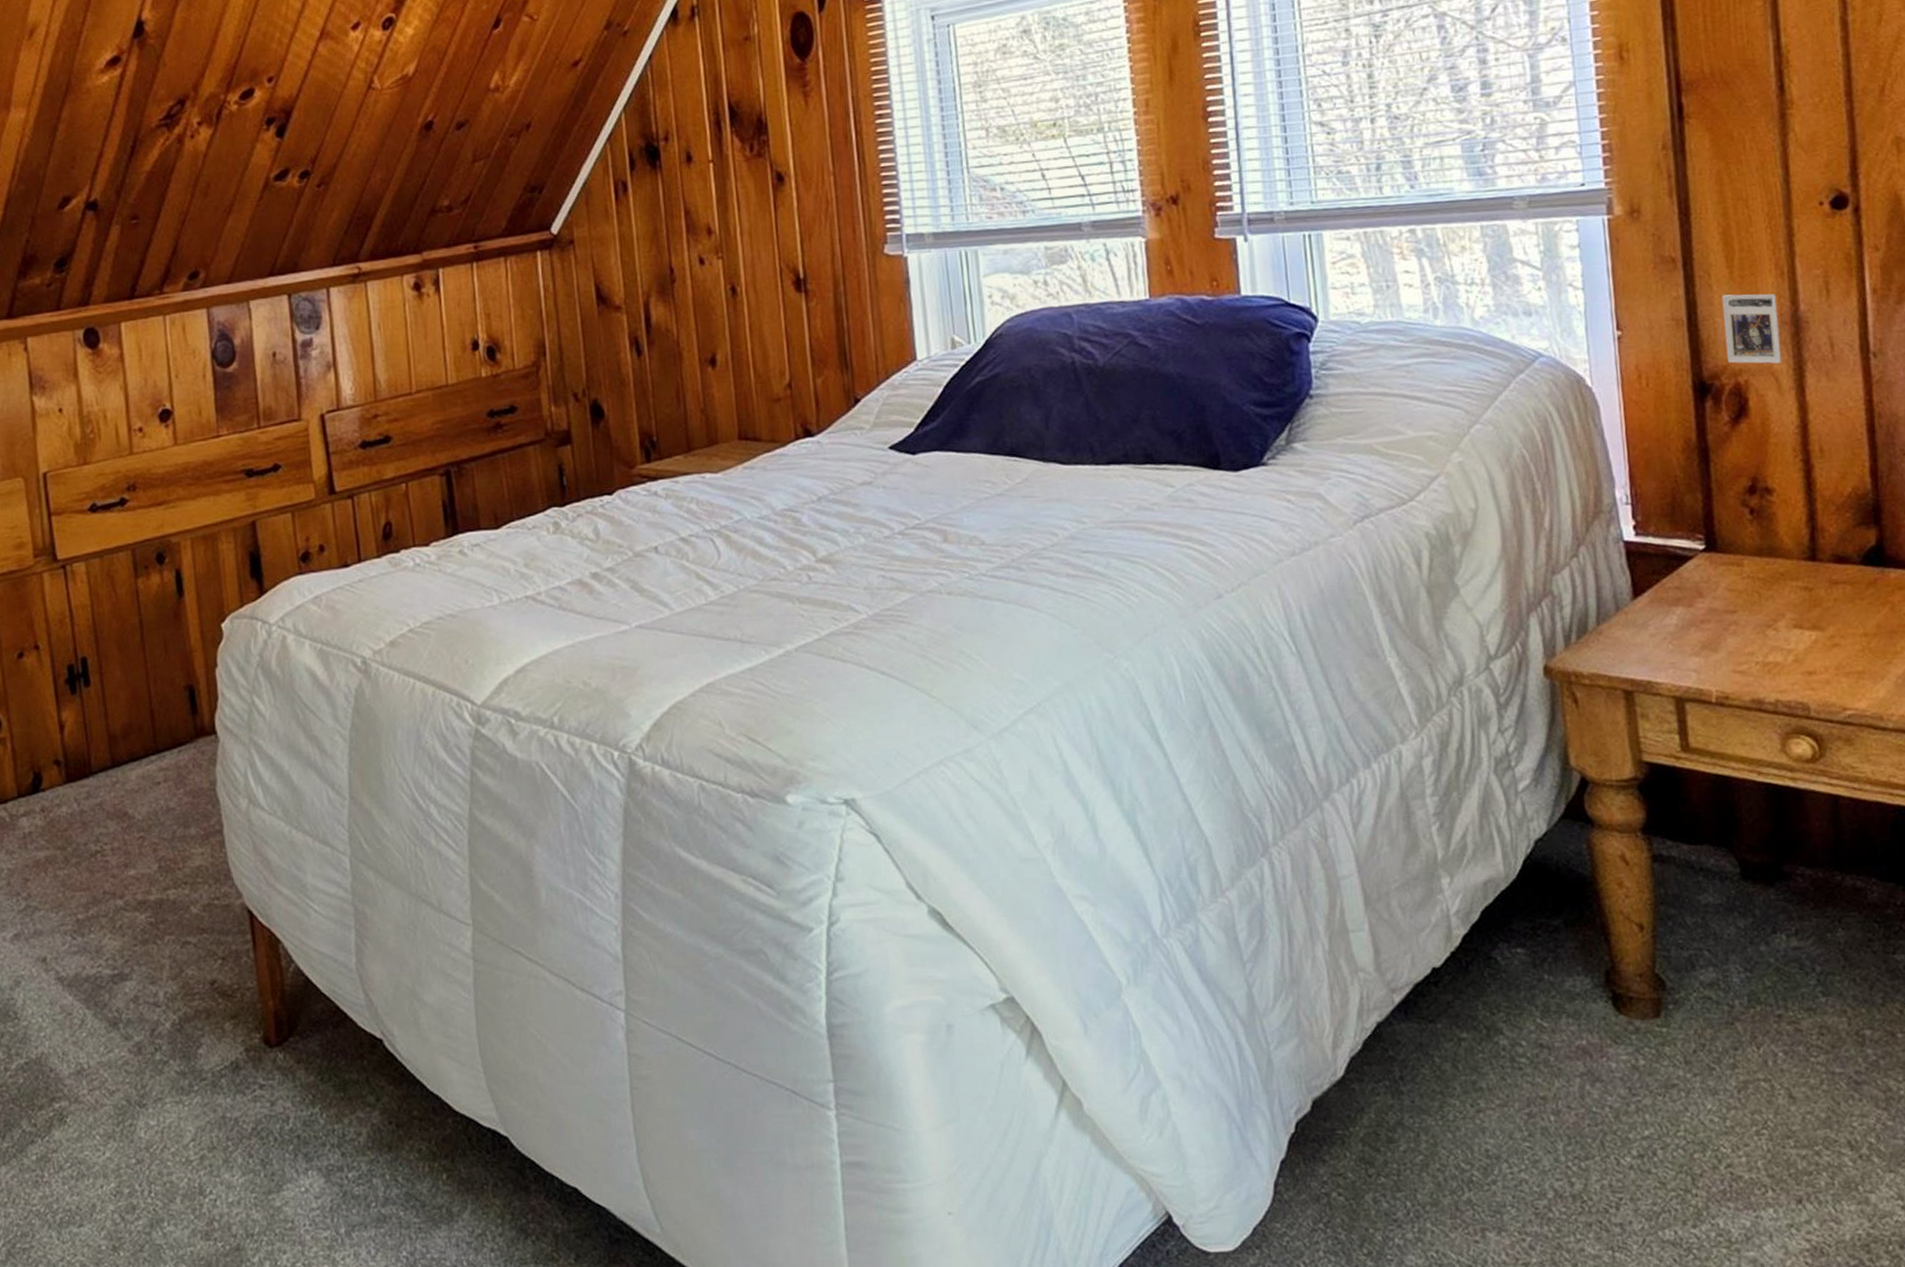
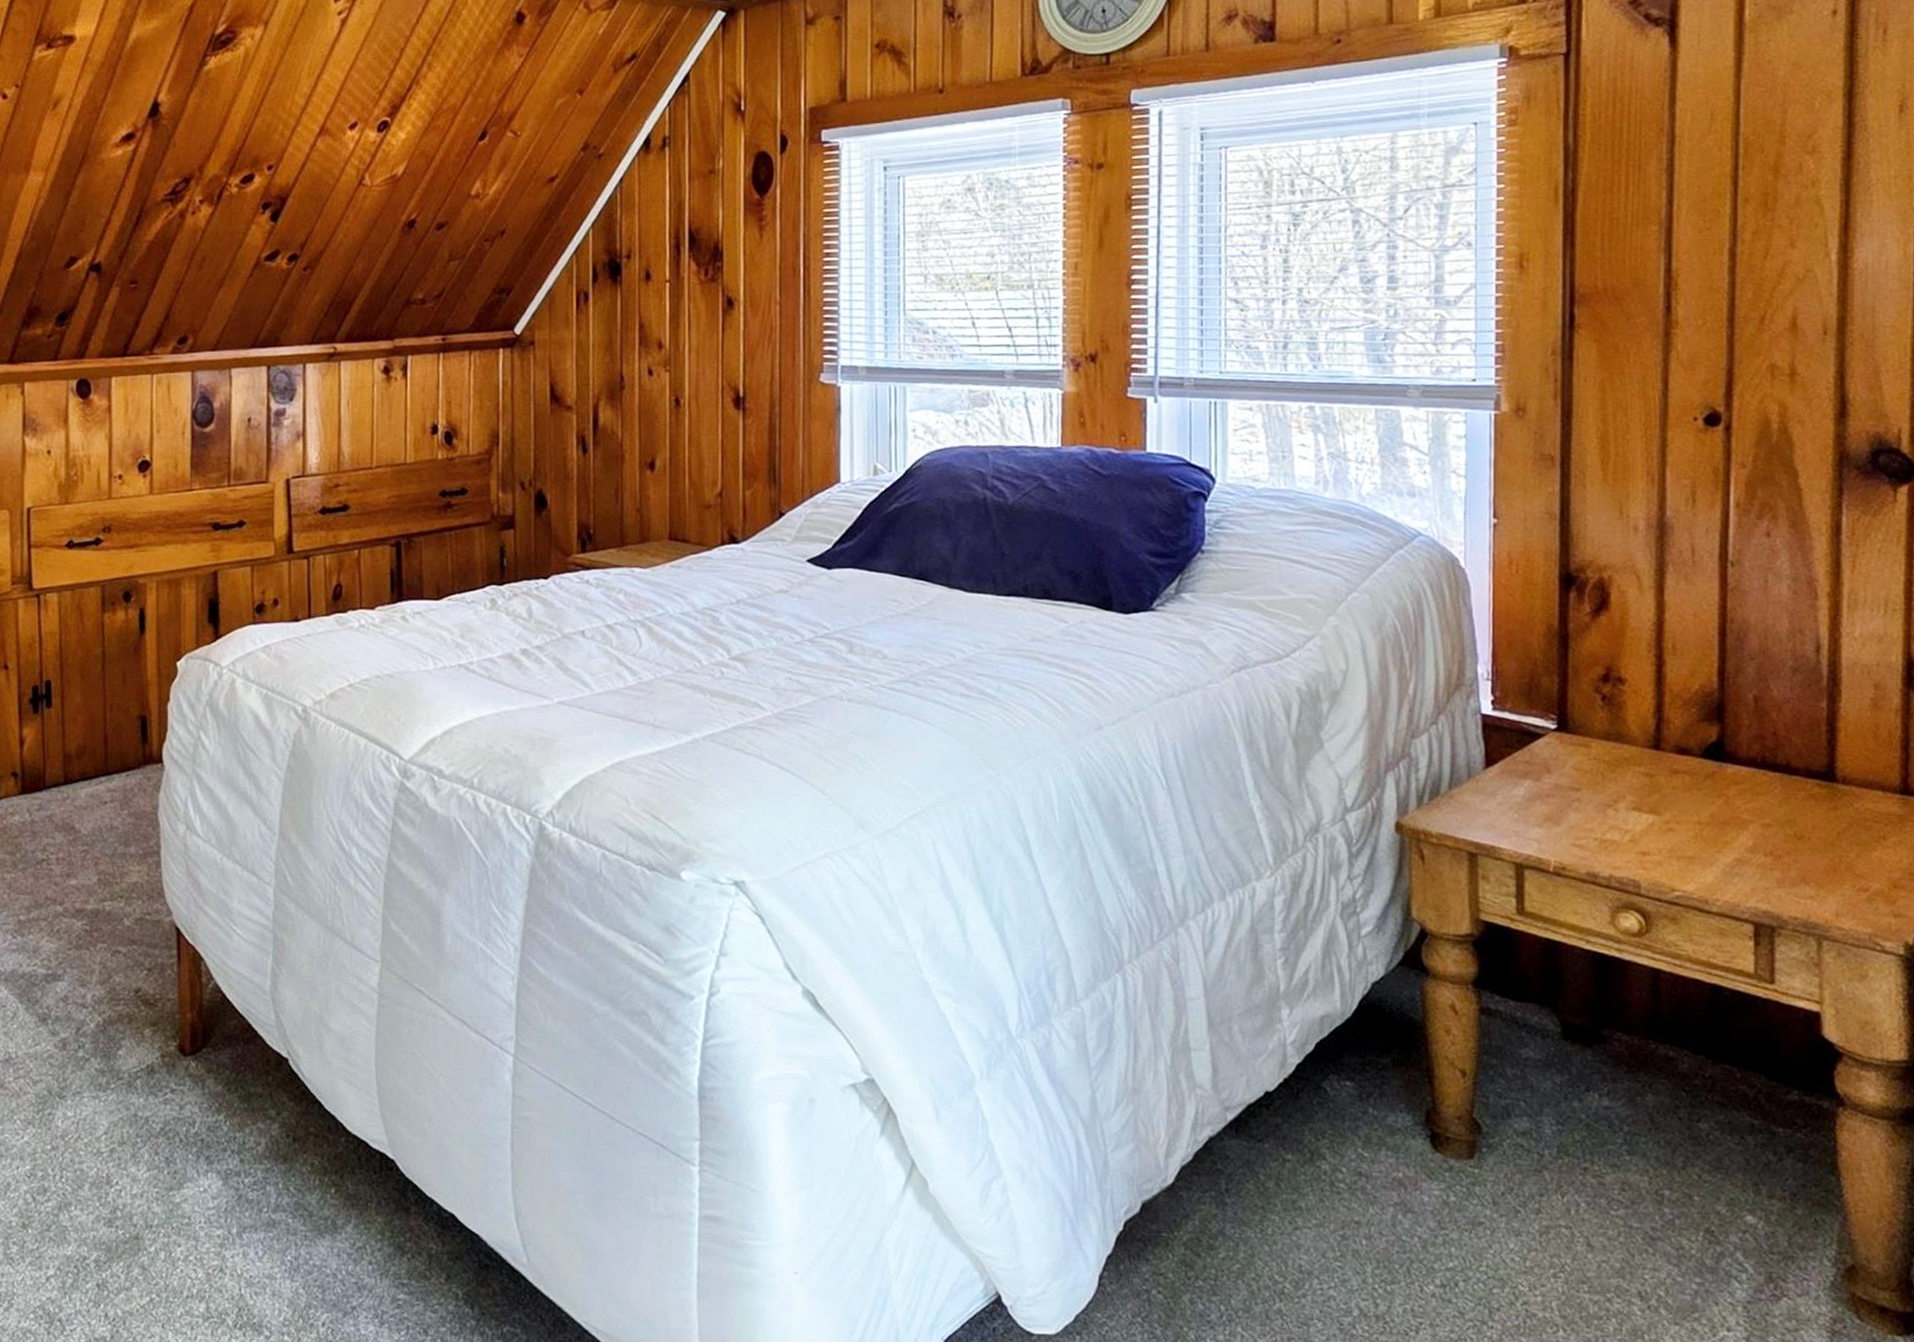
trading card: present [1722,294,1781,364] -> none [1594,495,1645,563]

